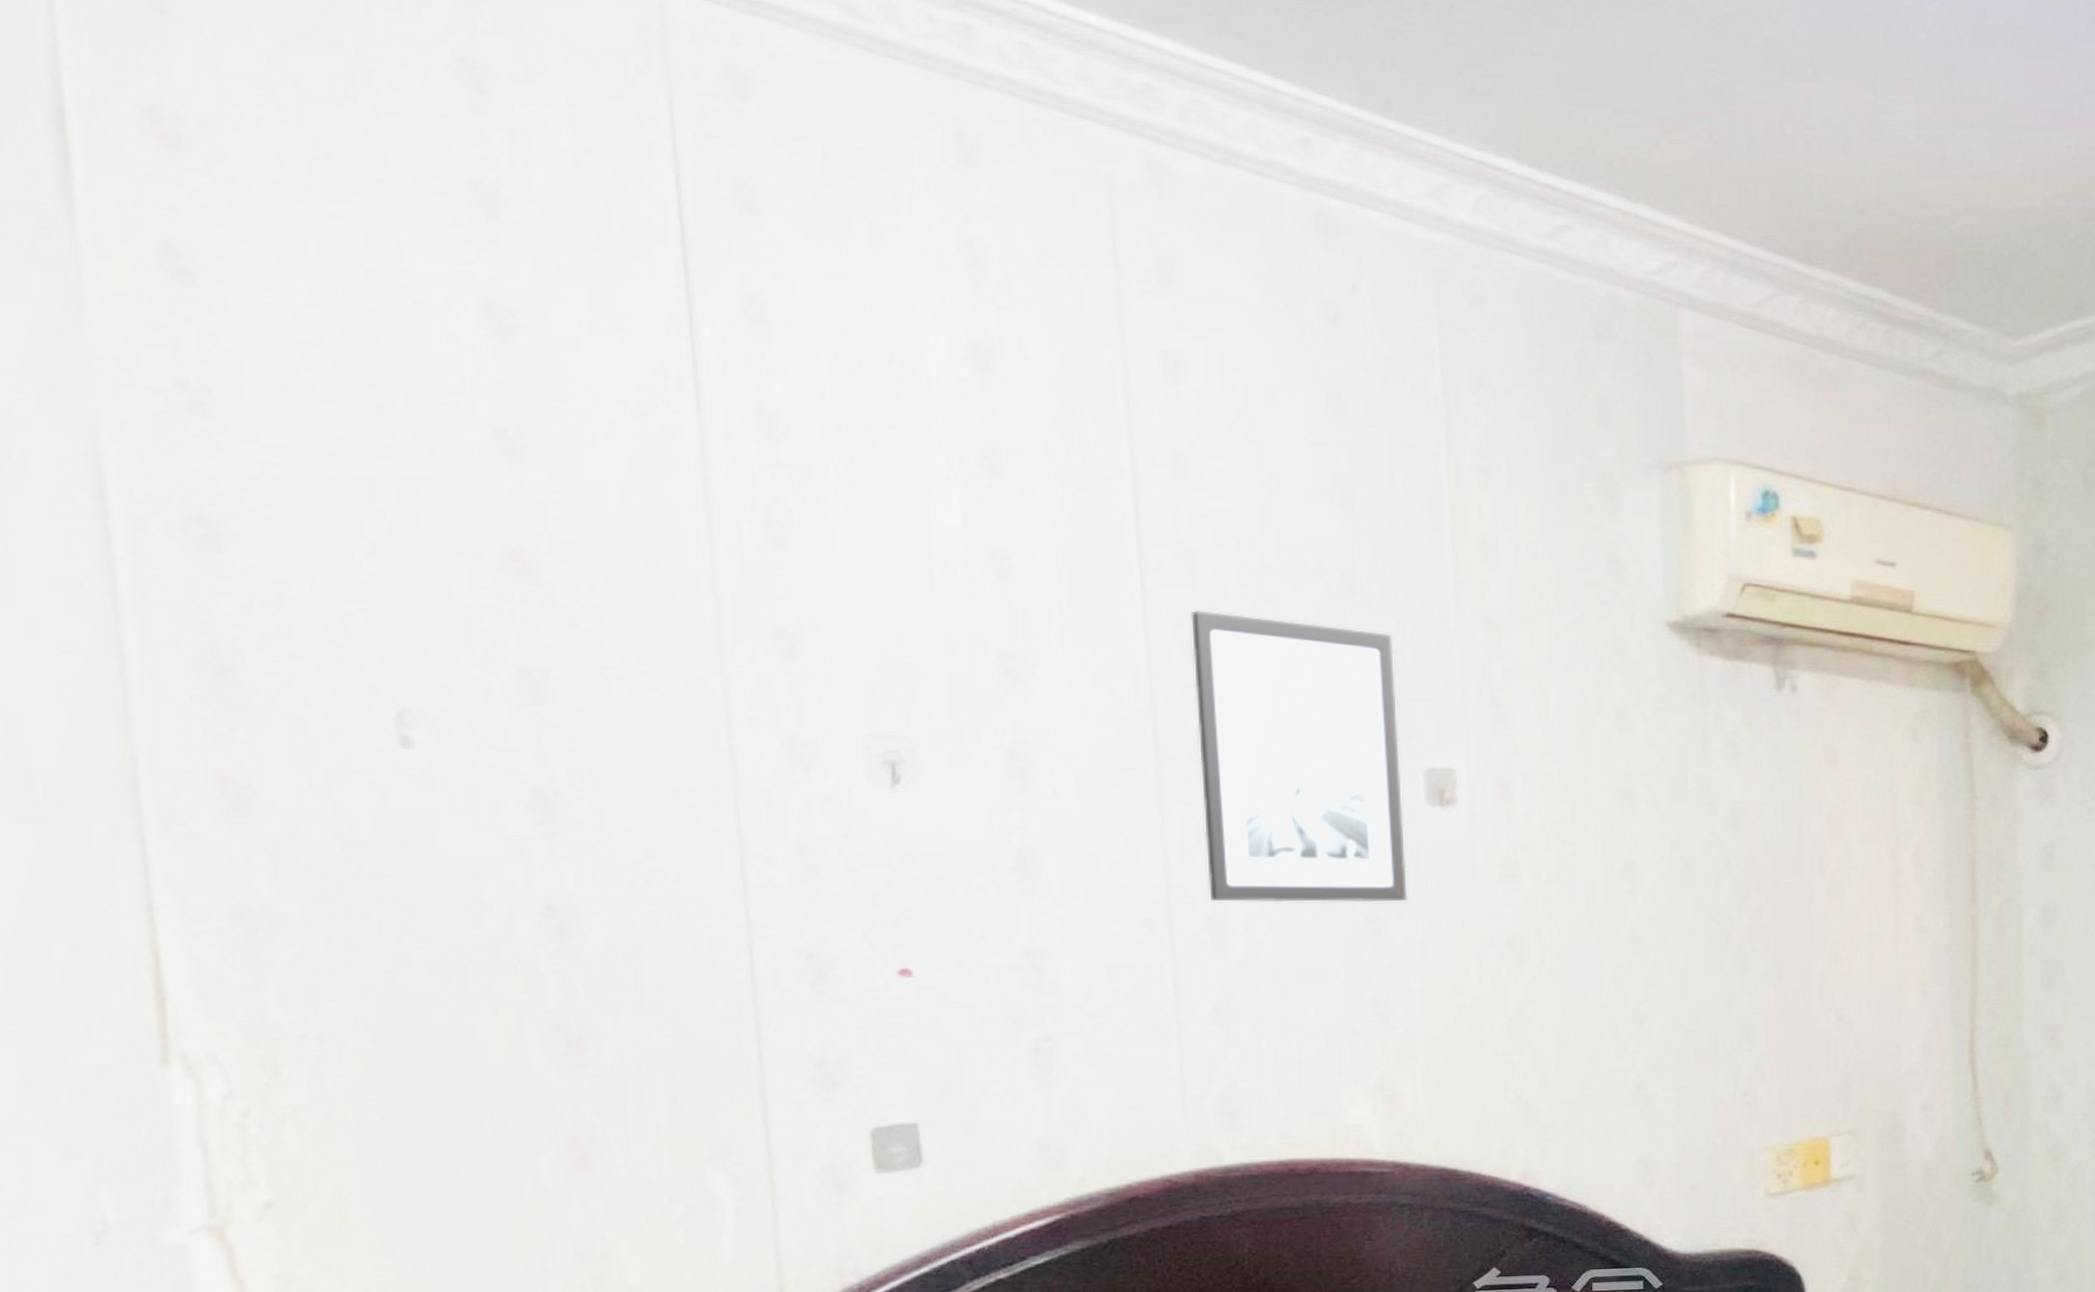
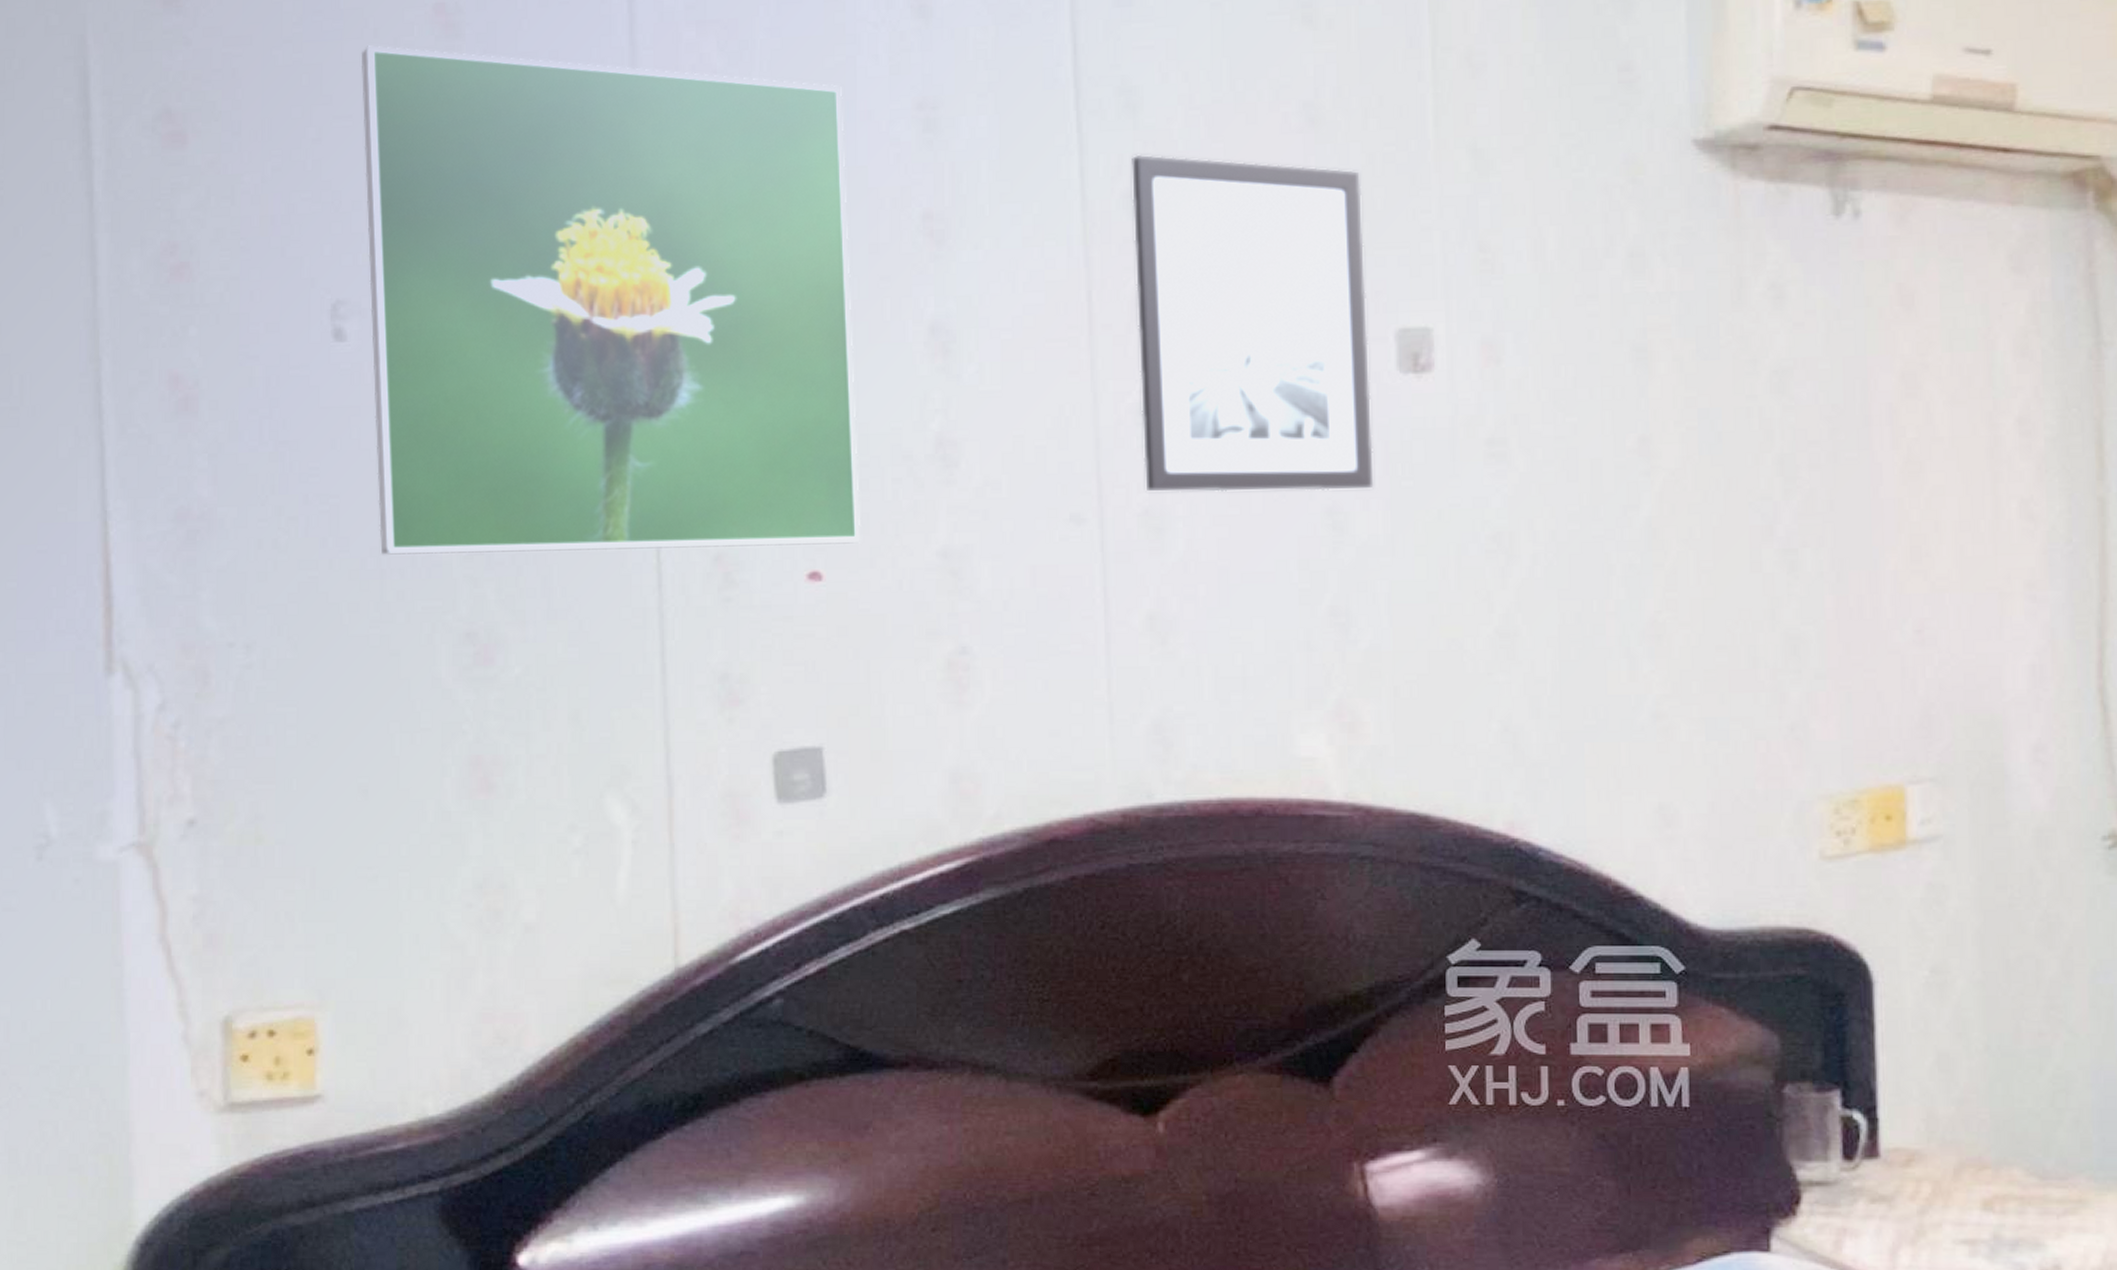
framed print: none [417,464,948,951] -> present [362,45,861,555]

